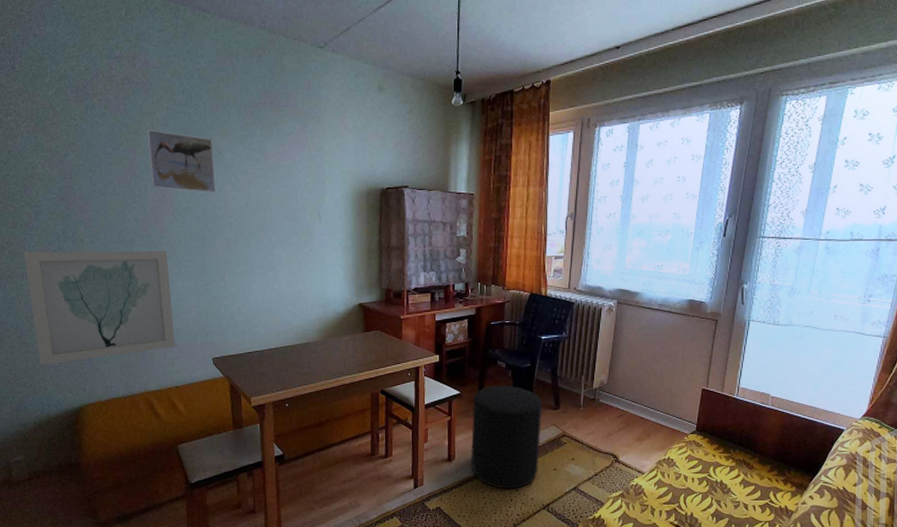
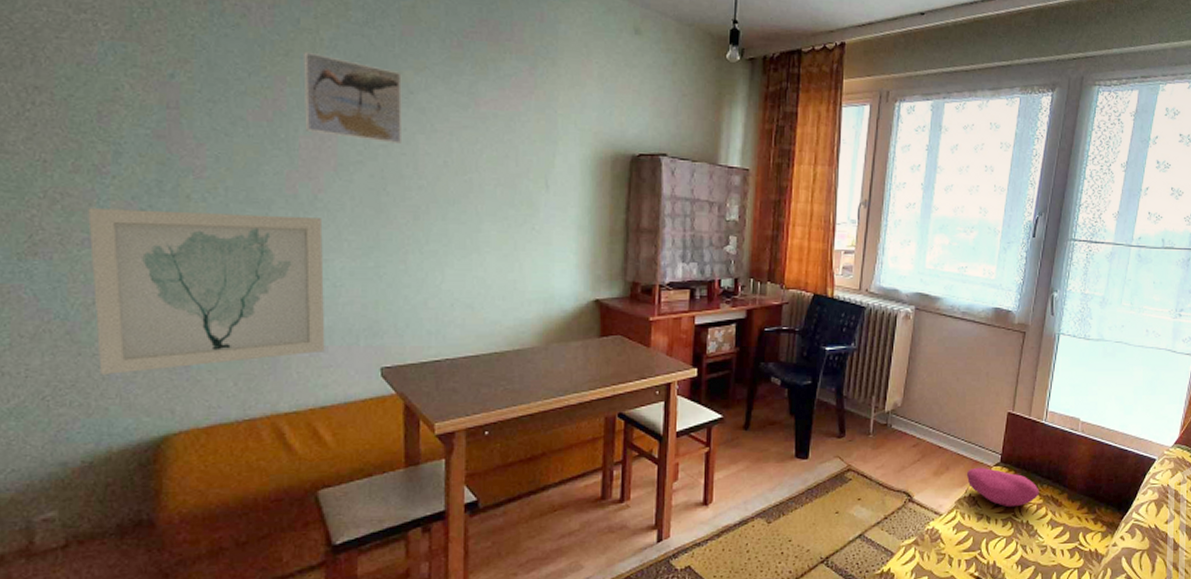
stool: present [470,386,542,489] -> none [732,408,824,540]
cushion: none [665,434,732,469] -> present [966,467,1039,508]

